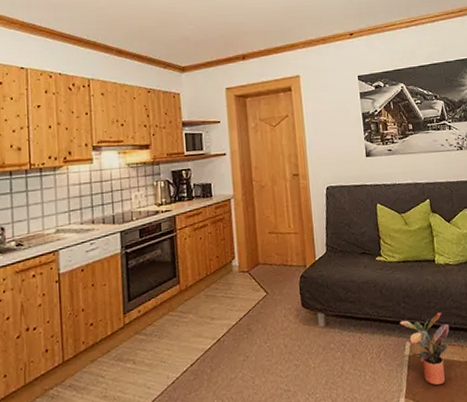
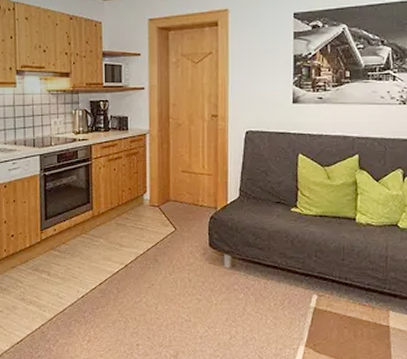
potted plant: present [399,312,450,385] -> none [308,271,362,341]

